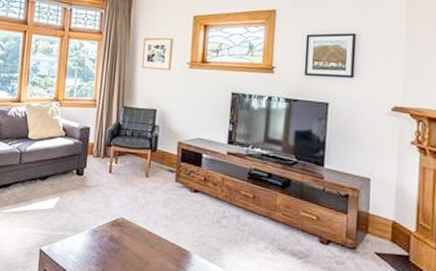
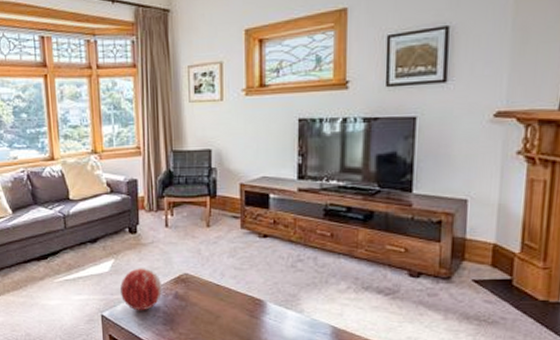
decorative orb: none [61,208,100,250] -> present [120,268,163,311]

